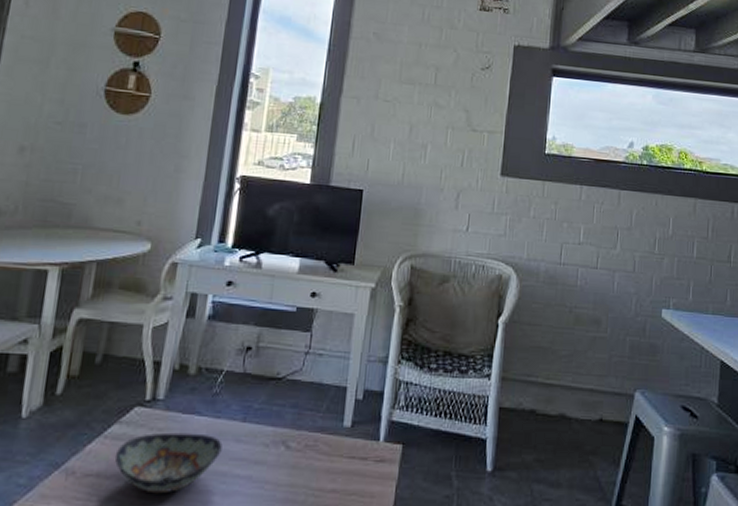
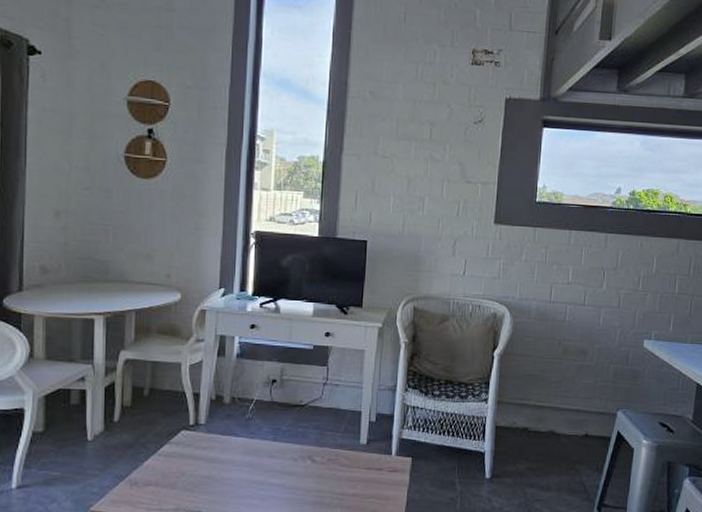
decorative bowl: present [114,432,223,494] -> none [168,450,258,499]

